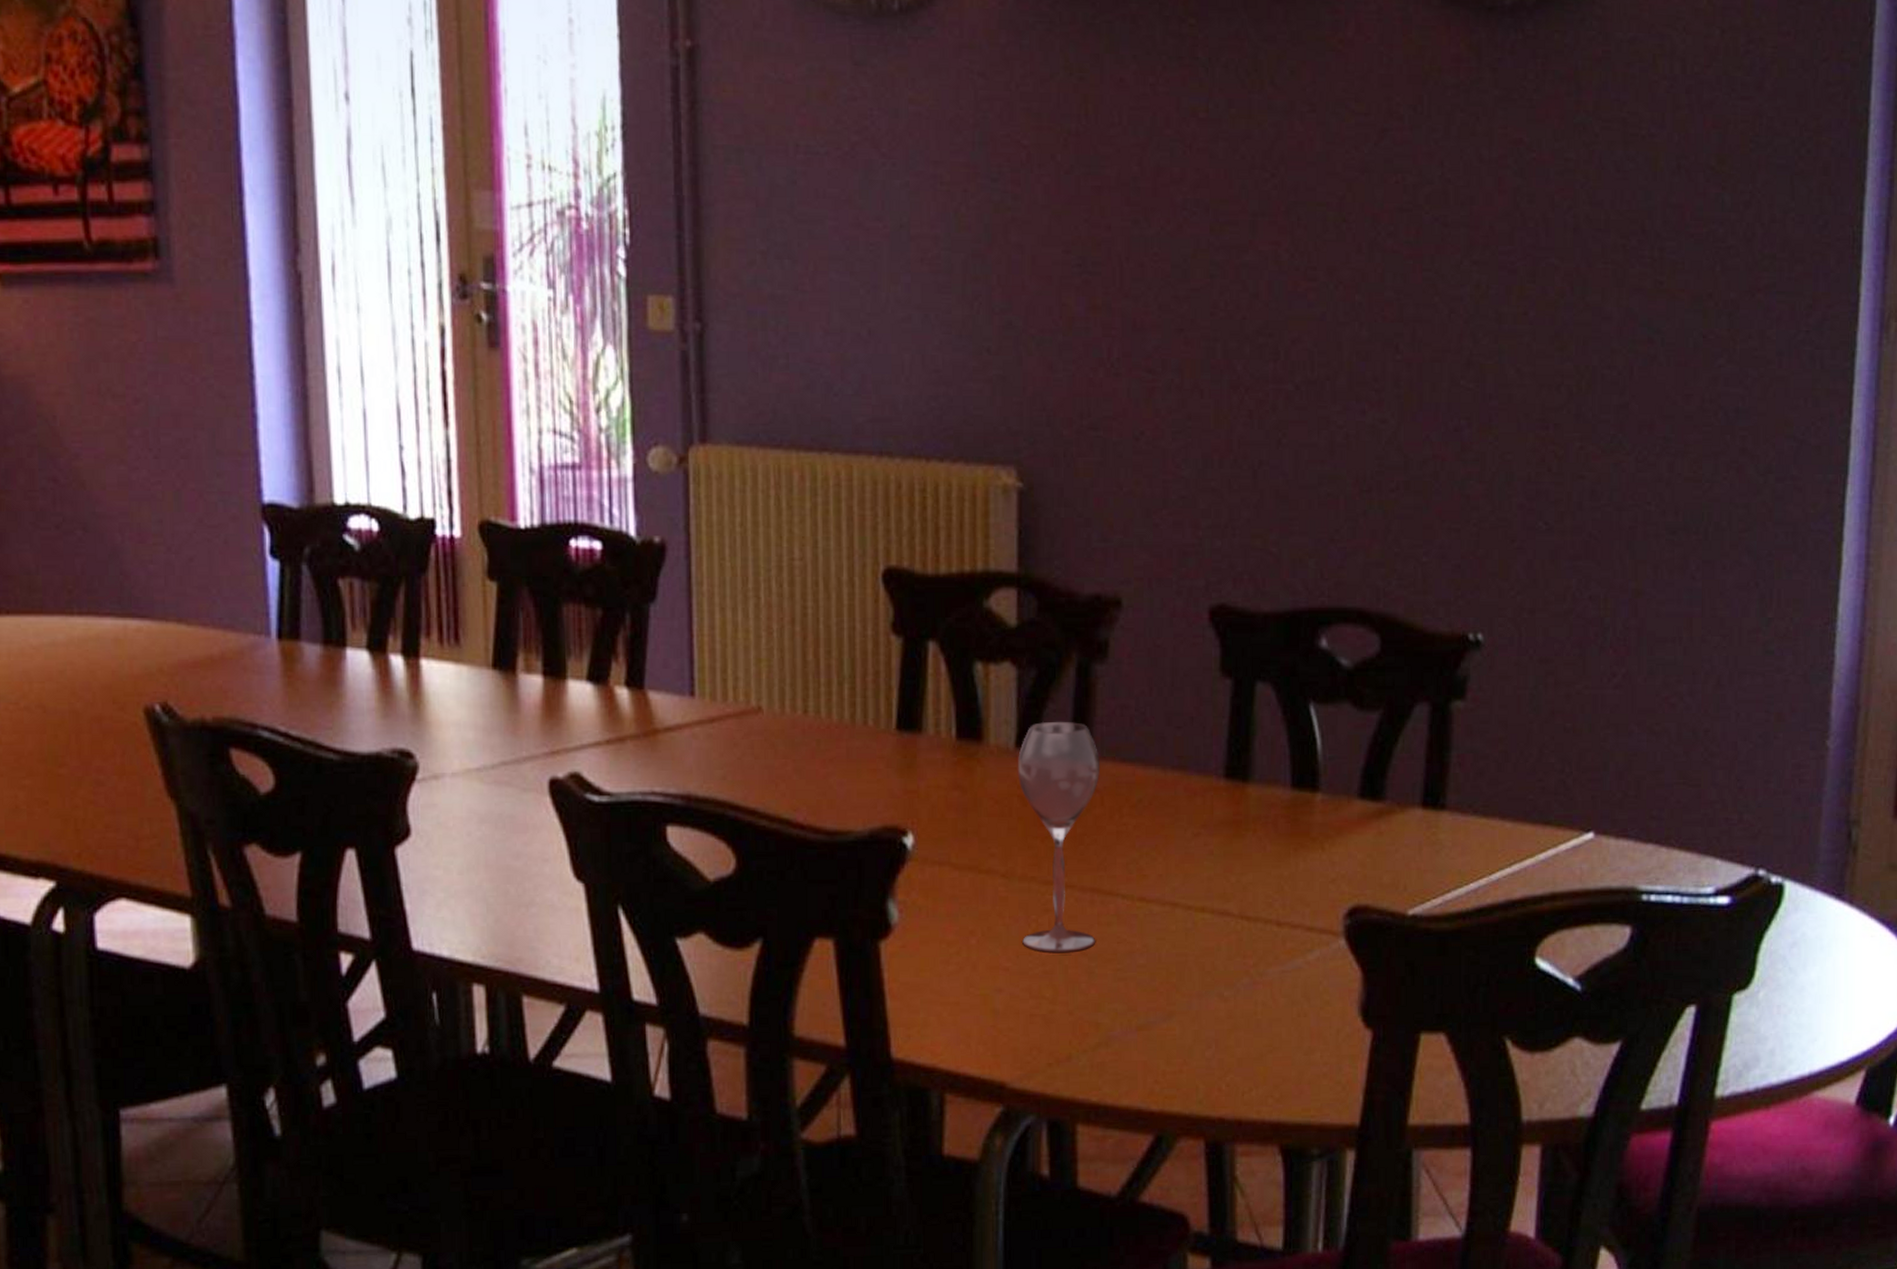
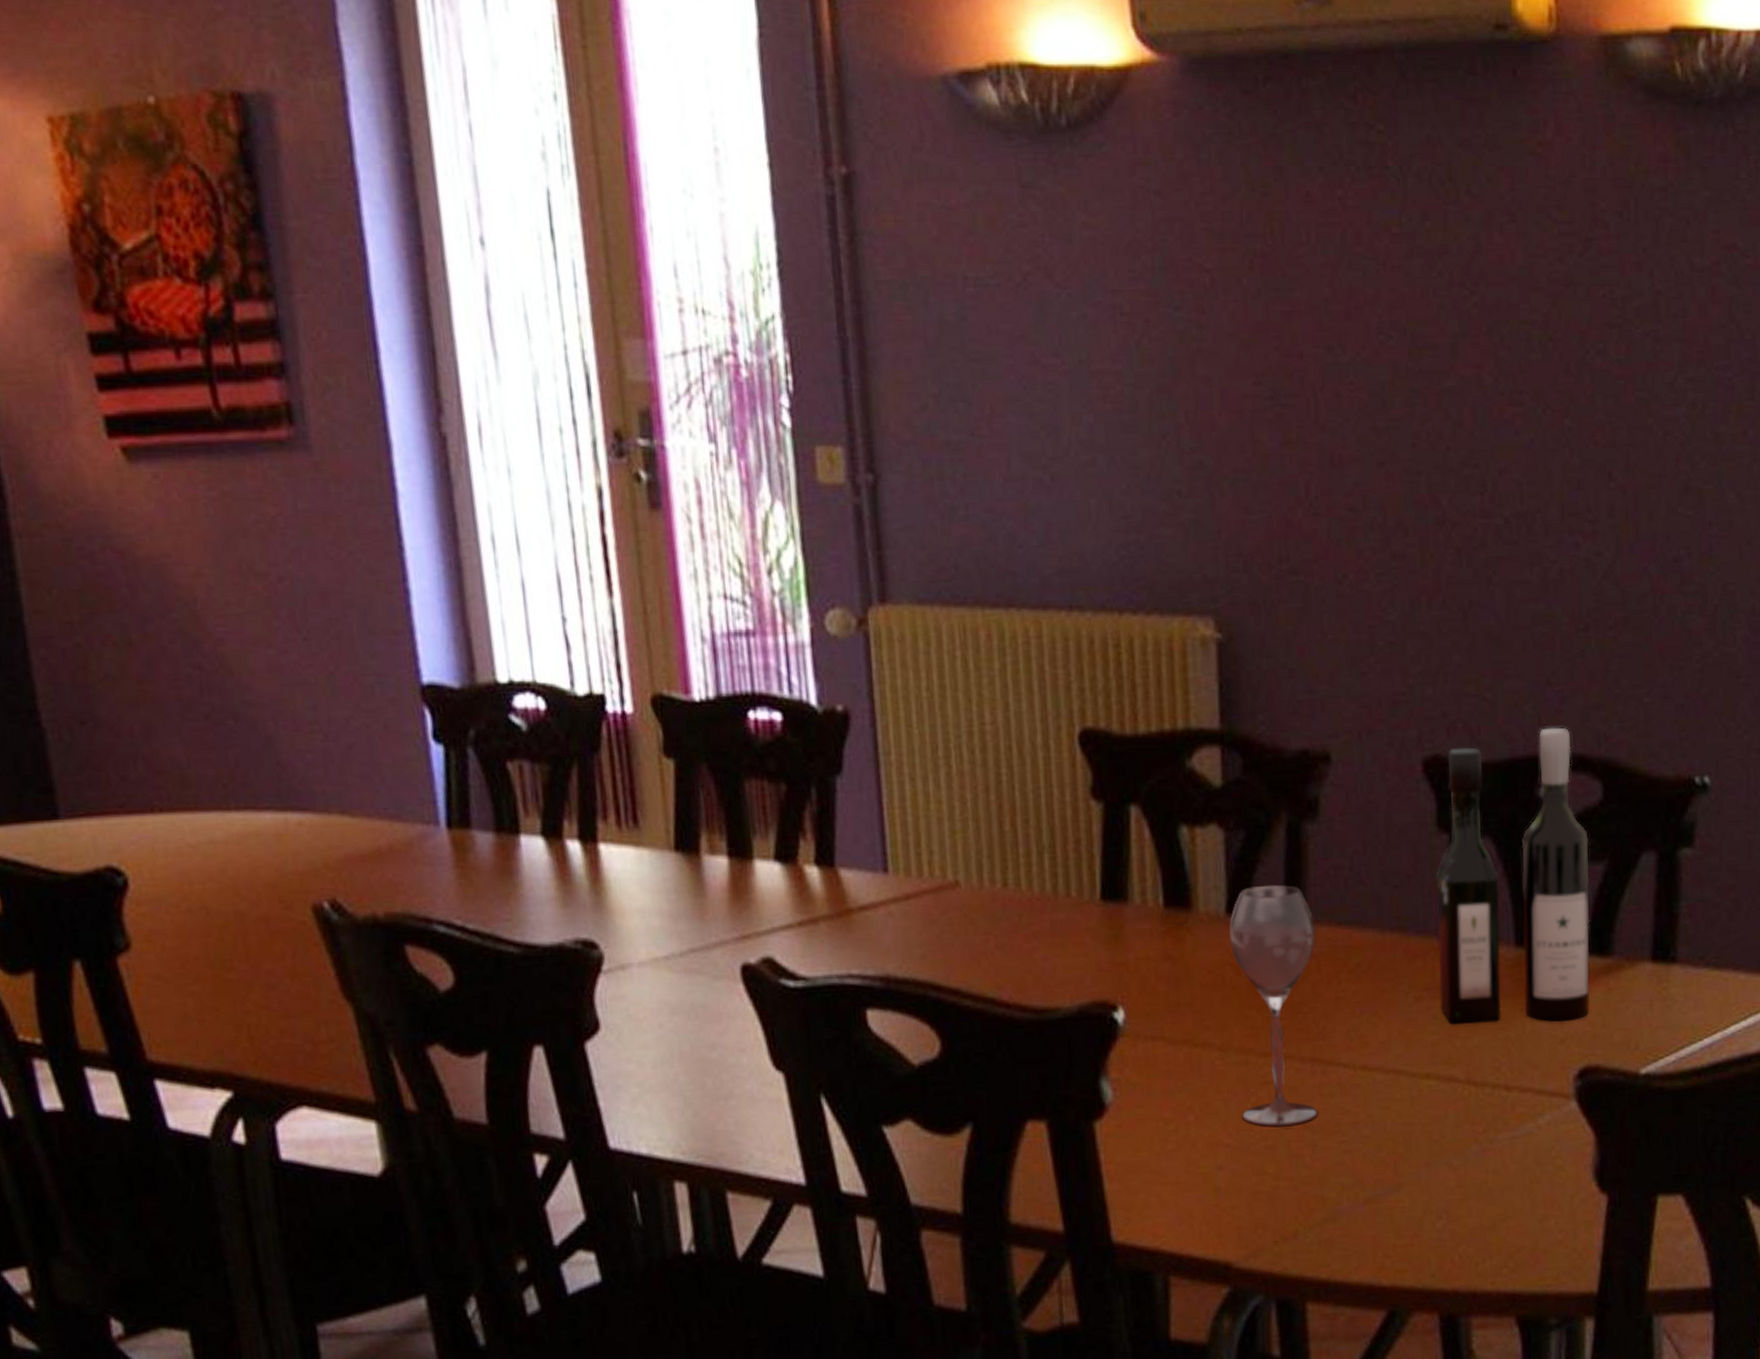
bottle: none [1216,598,1278,862] -> present [1436,747,1502,1026]
bottle: none [1298,582,1366,863] -> present [1521,727,1591,1023]

